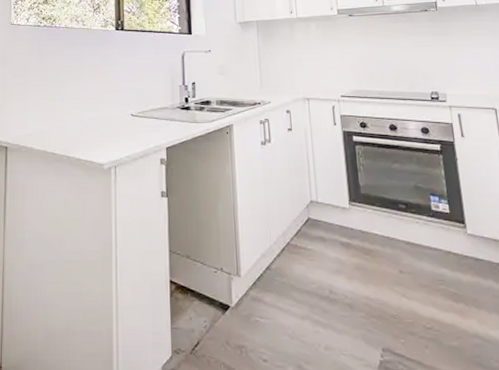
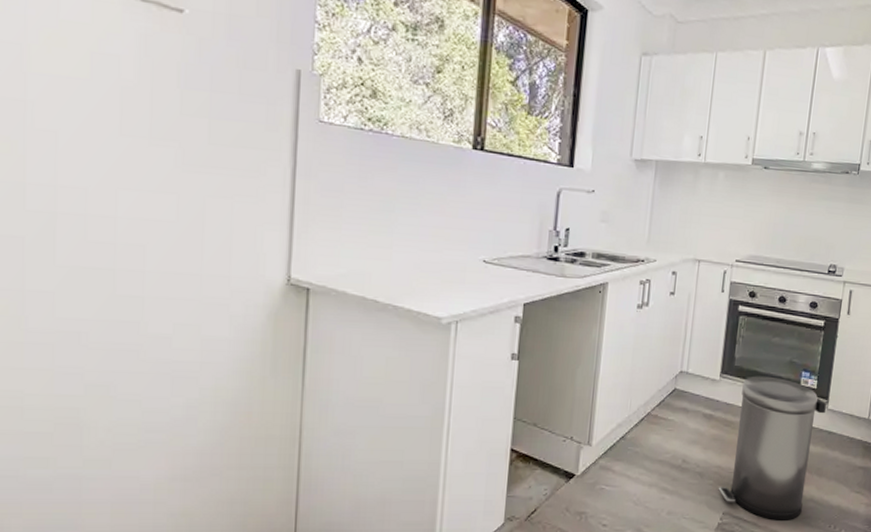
pedal bin: none [371,202,469,359] -> present [718,376,826,520]

